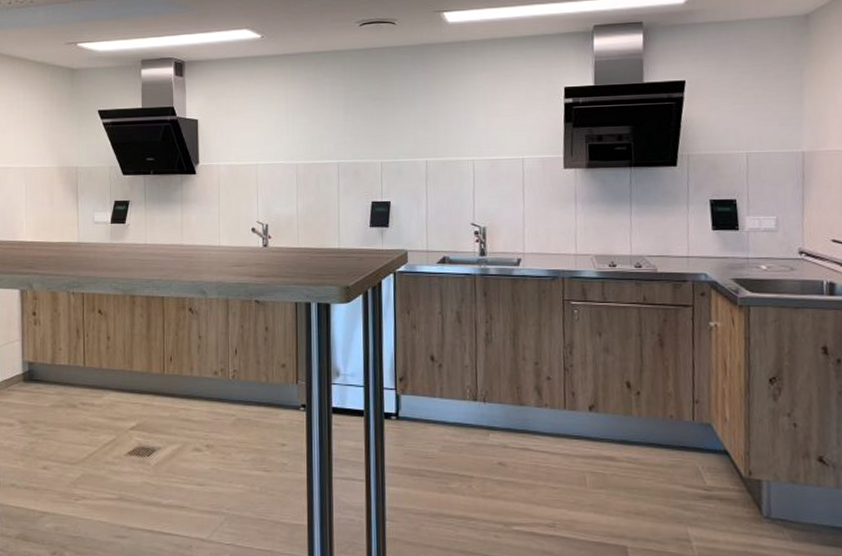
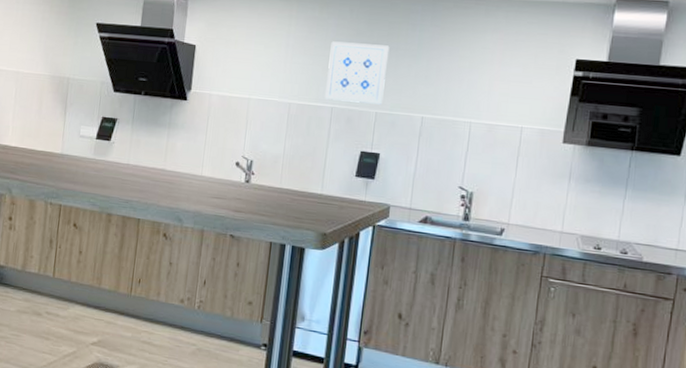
wall art: none [329,96,386,156] -> present [325,41,390,105]

